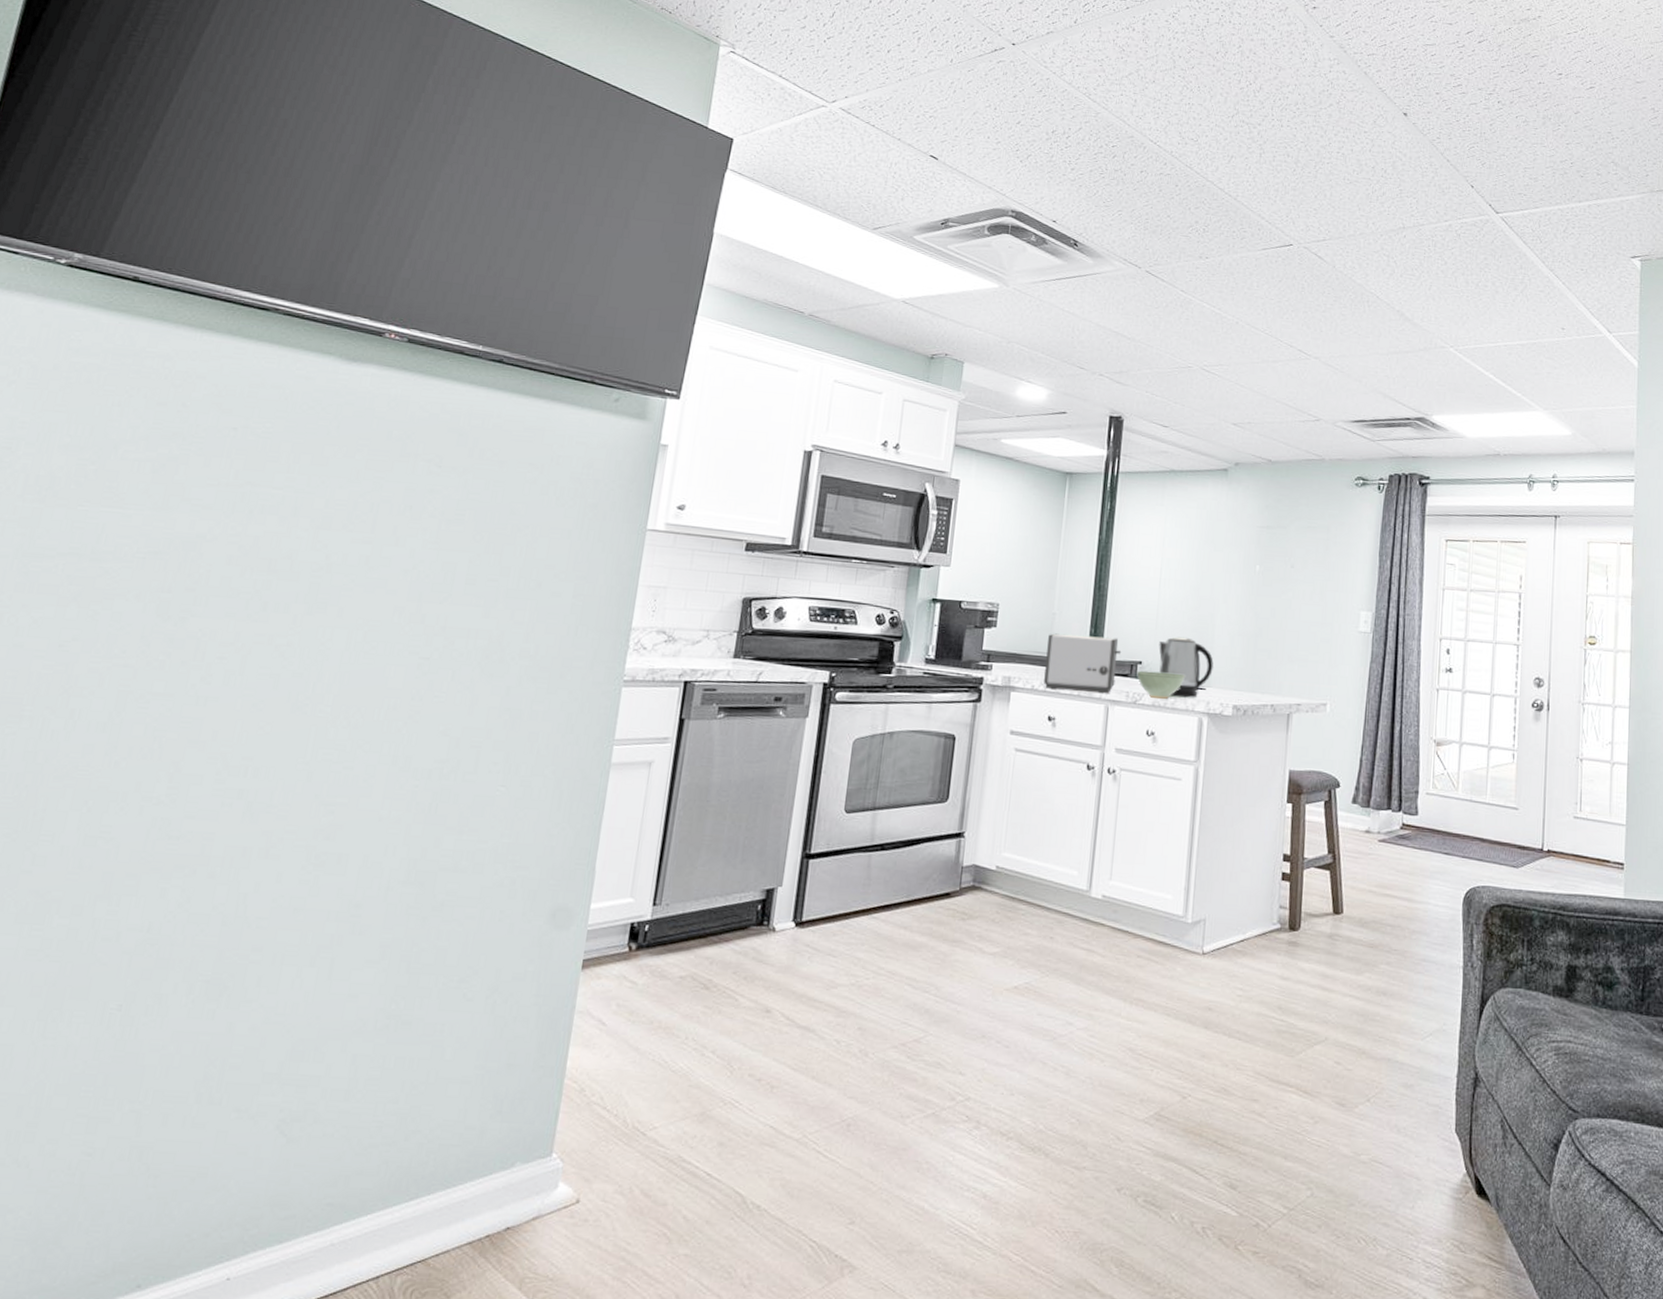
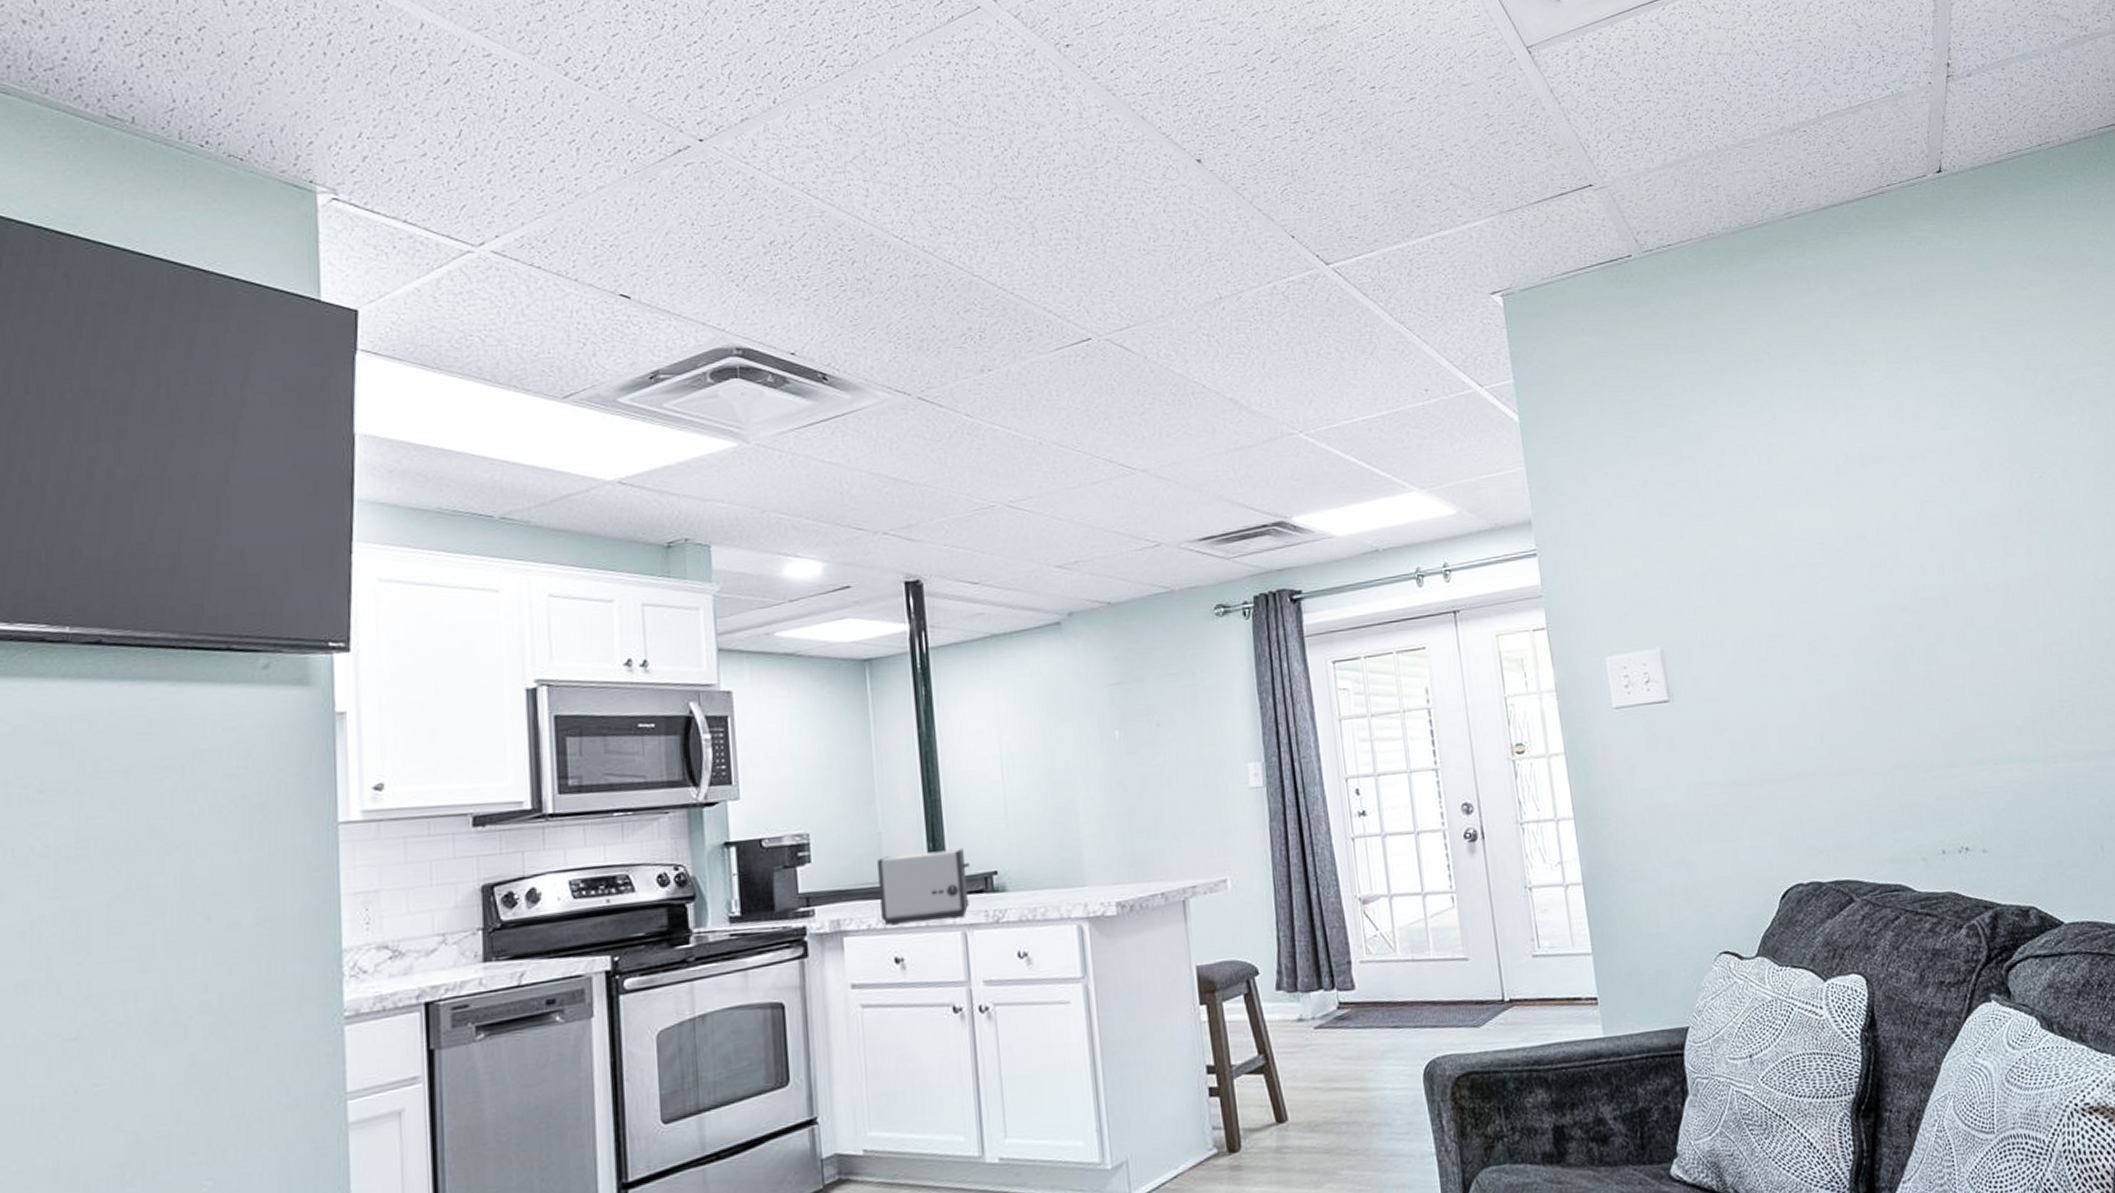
bowl: present [1137,670,1185,700] -> none [993,876,1053,914]
kettle: present [1159,636,1214,699] -> none [1014,832,1085,906]

